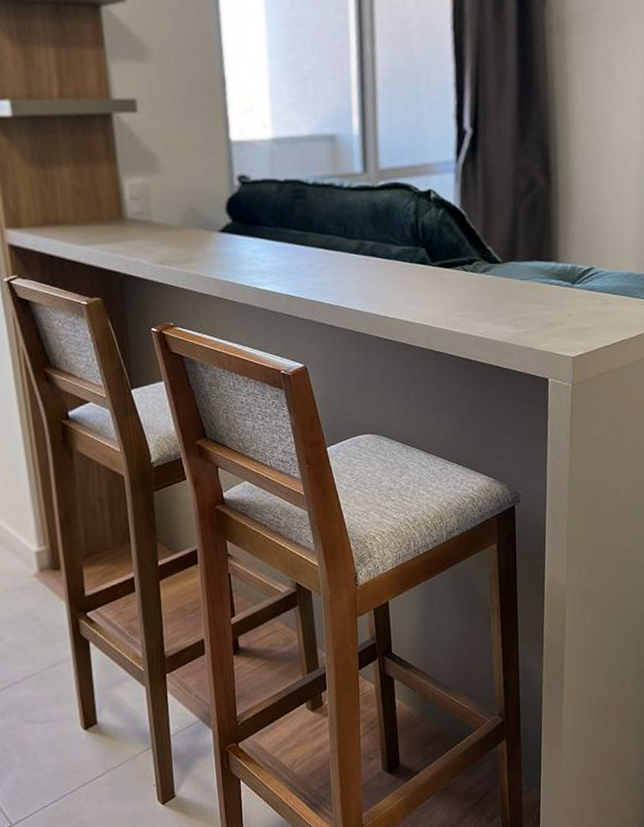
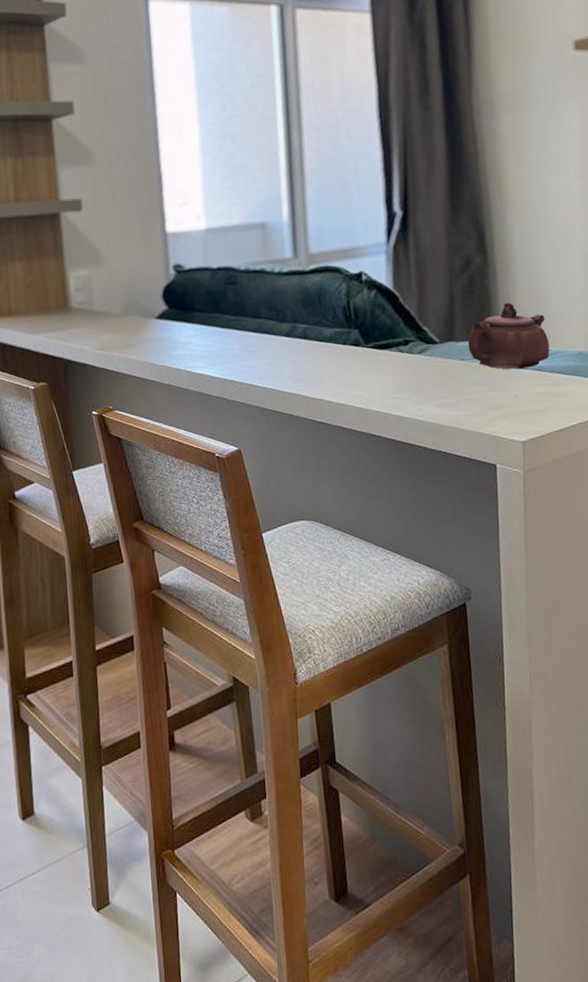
teapot: none [528,224,602,290] -> present [467,302,550,370]

